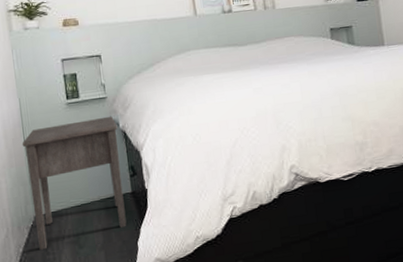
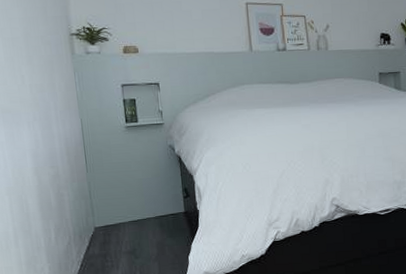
nightstand: present [22,116,127,250] -> none [83,141,179,258]

